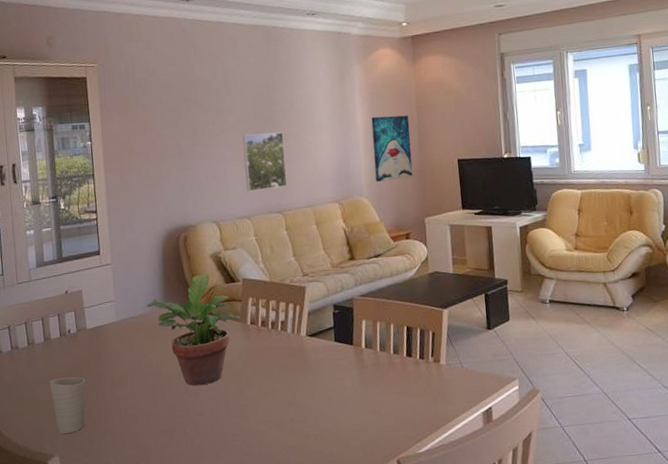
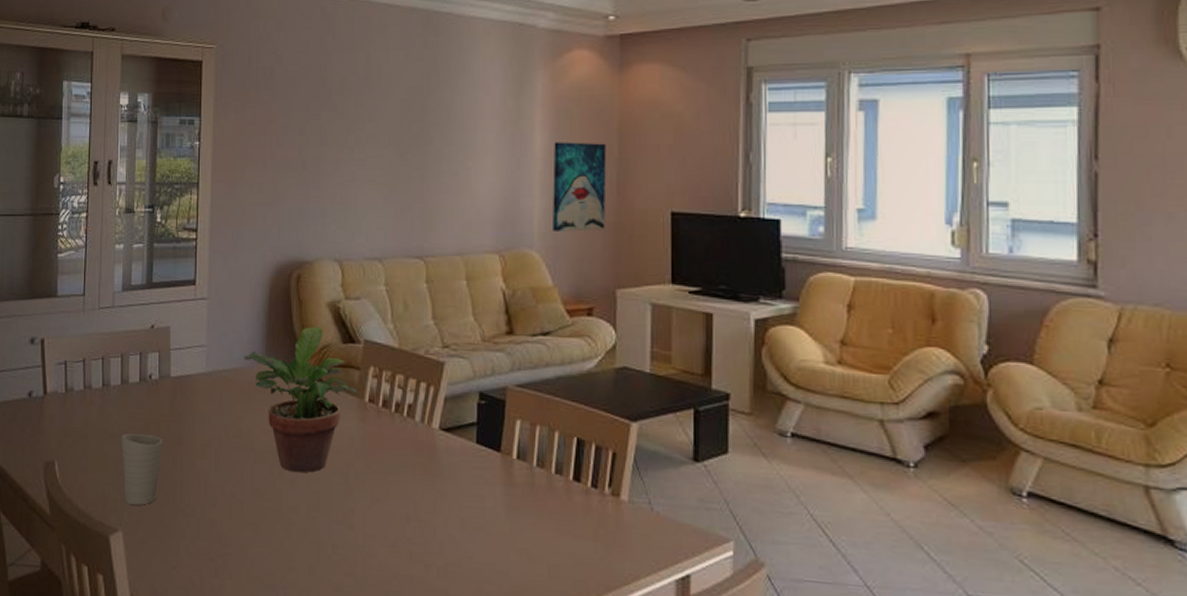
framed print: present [243,132,288,192] -> none [380,149,435,226]

